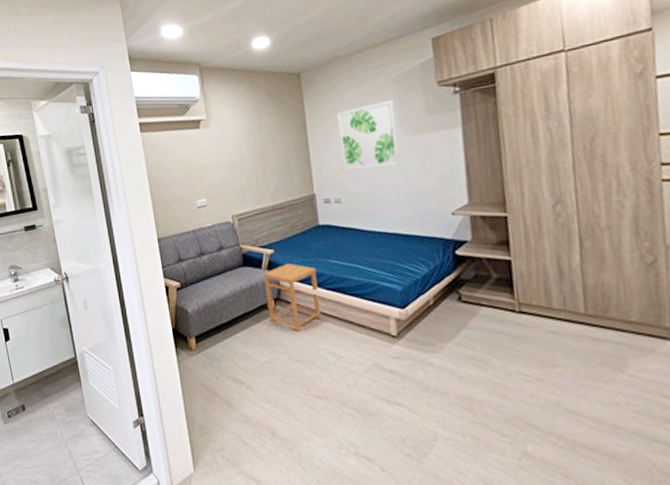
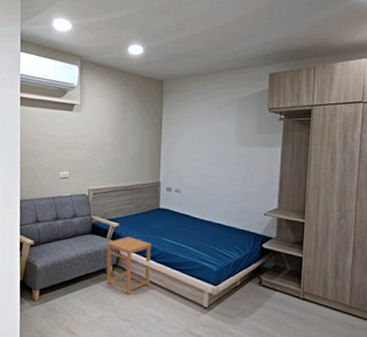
wall art: present [337,99,401,171] -> none [186,115,234,170]

